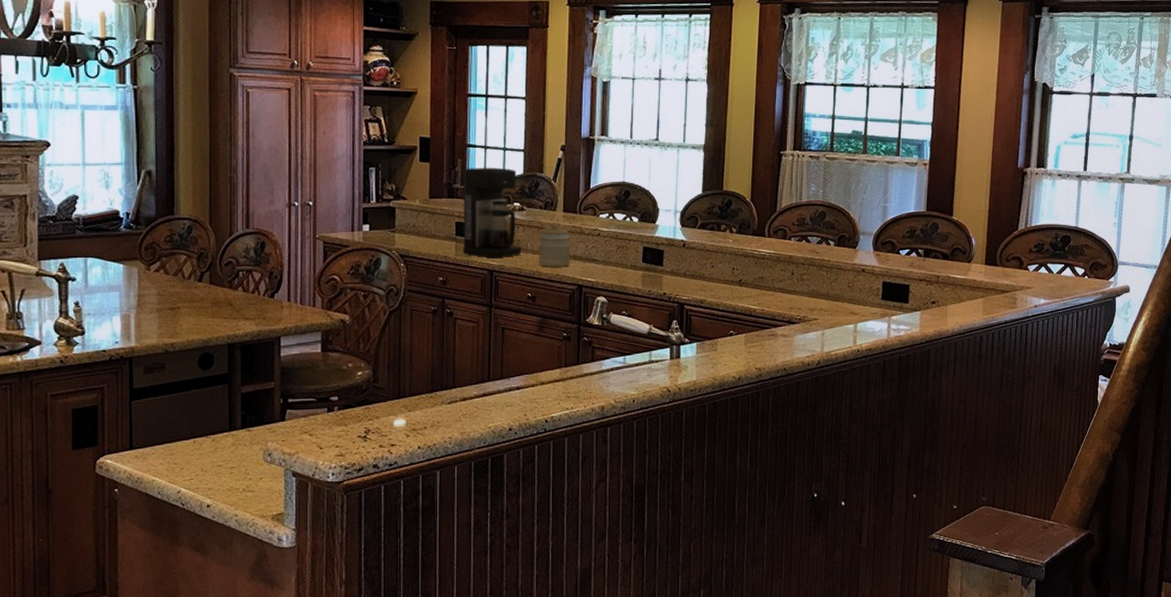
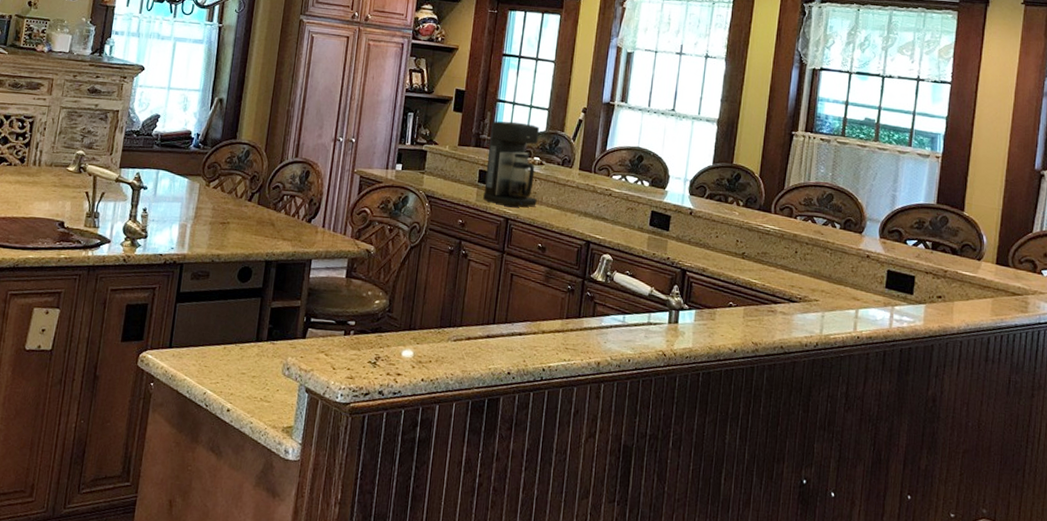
jar: present [538,222,571,267] -> none [551,178,584,222]

